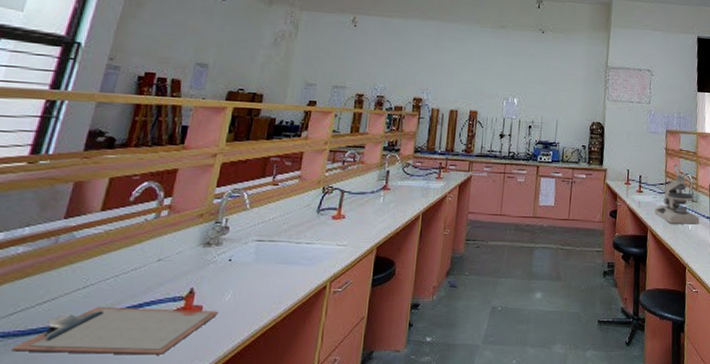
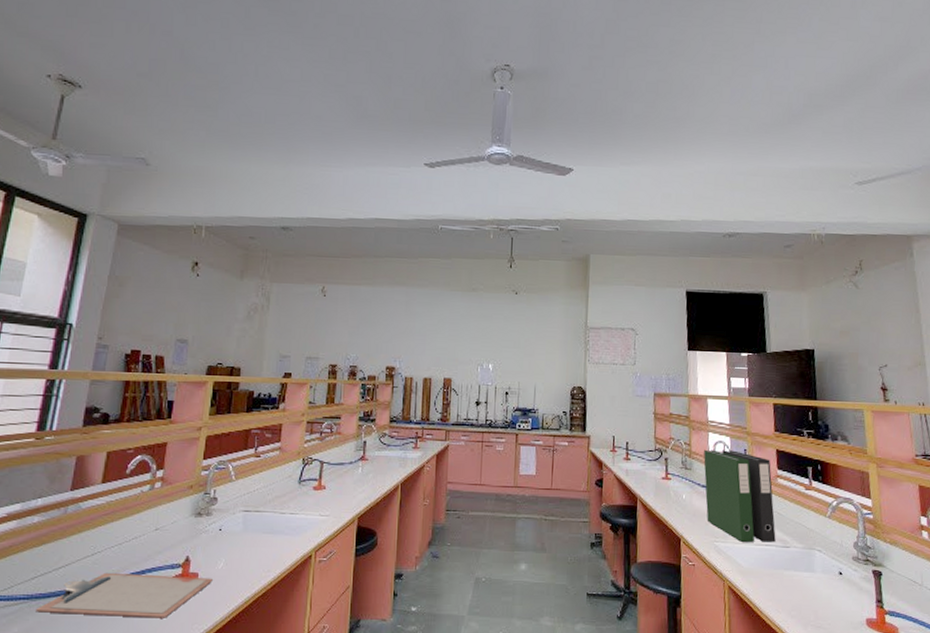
microscope: present [654,164,700,225] -> none [644,430,694,494]

